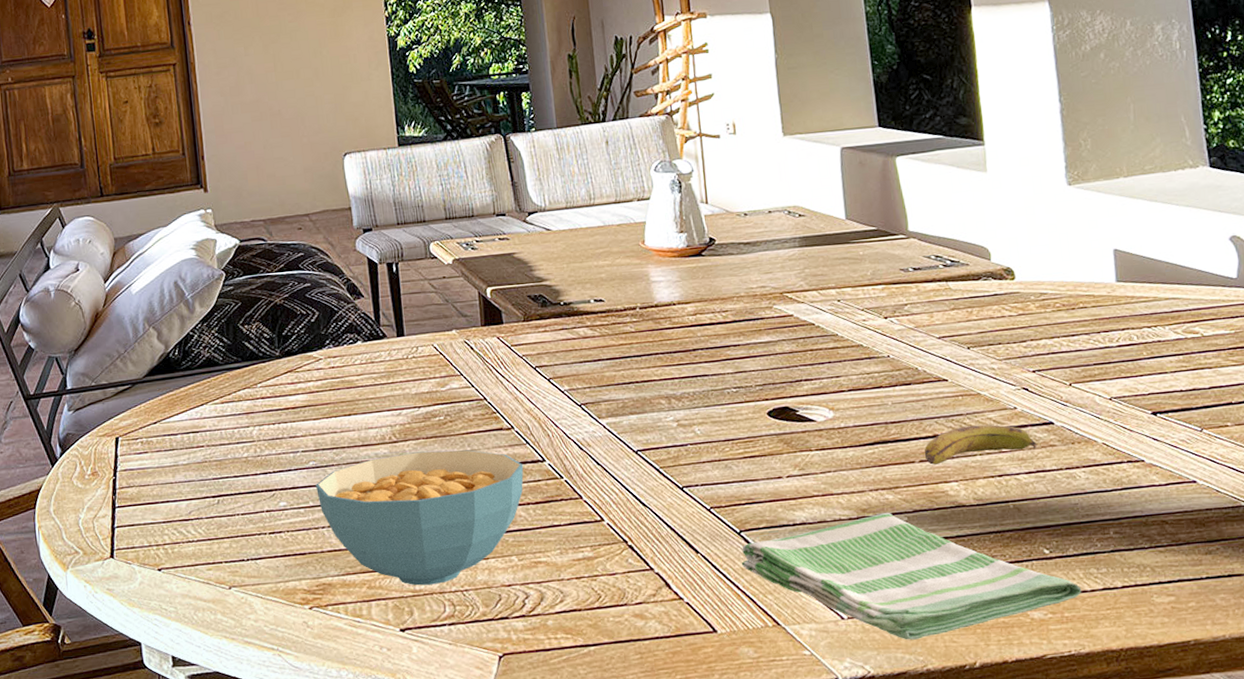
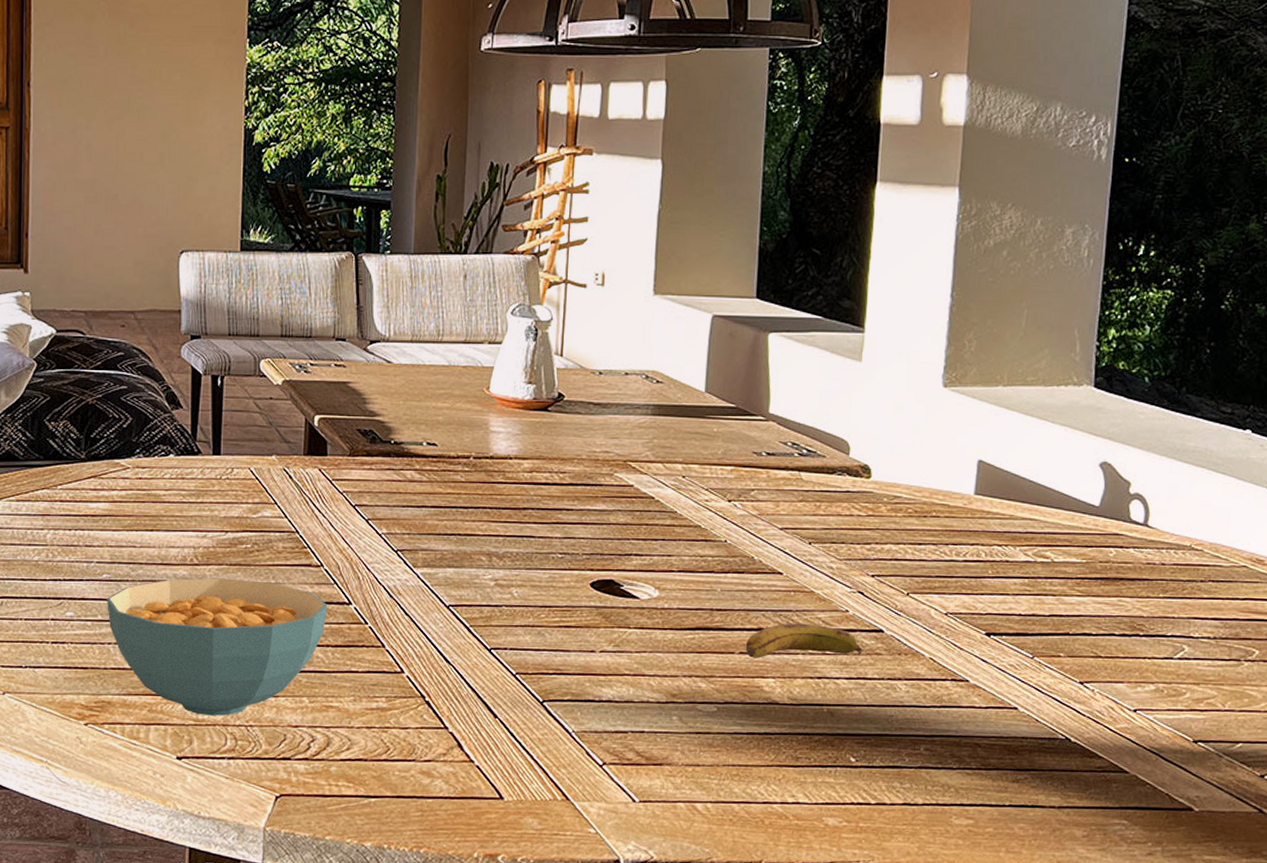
dish towel: present [741,512,1082,640] -> none [539,700,882,831]

